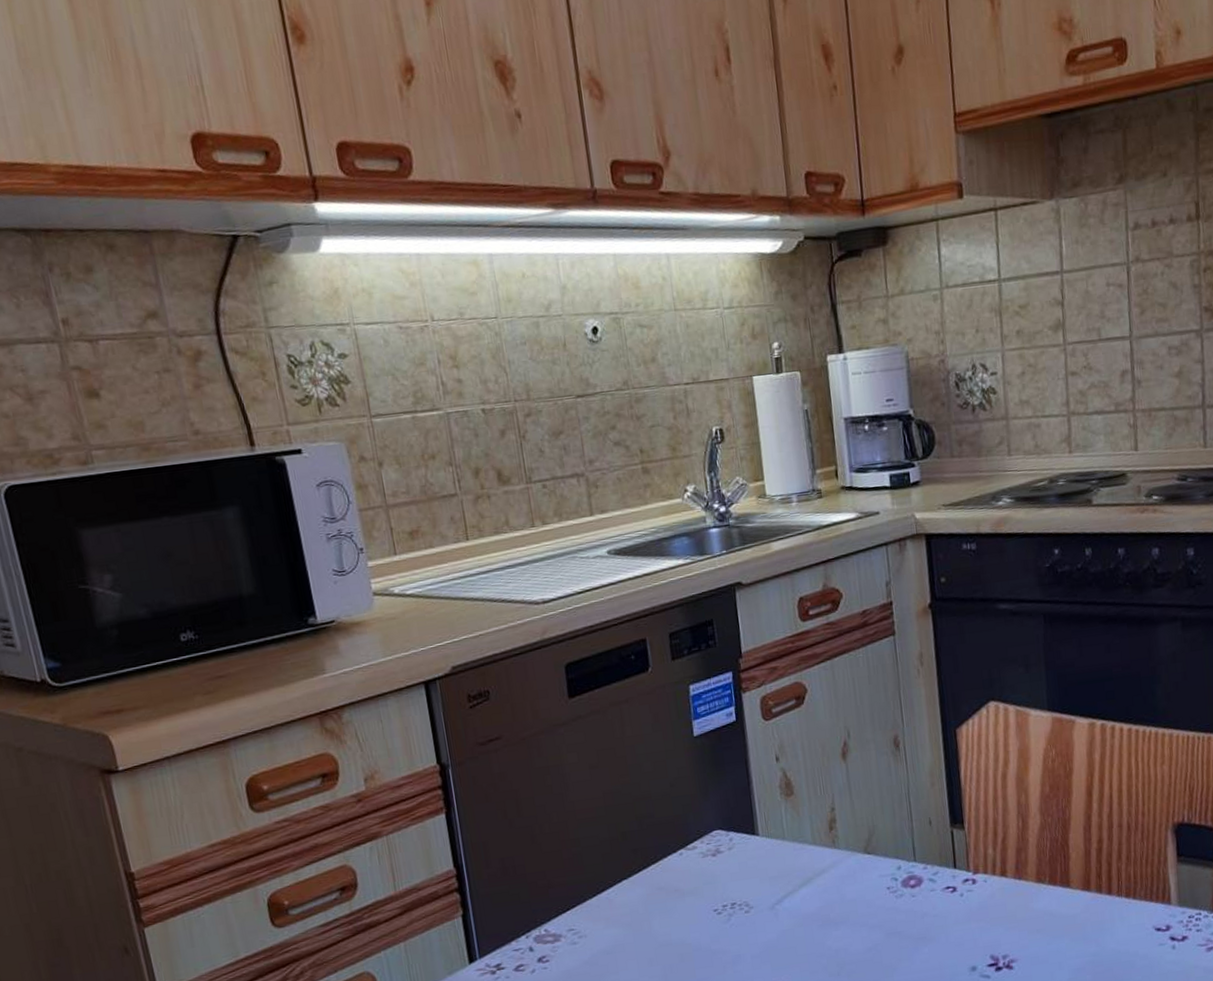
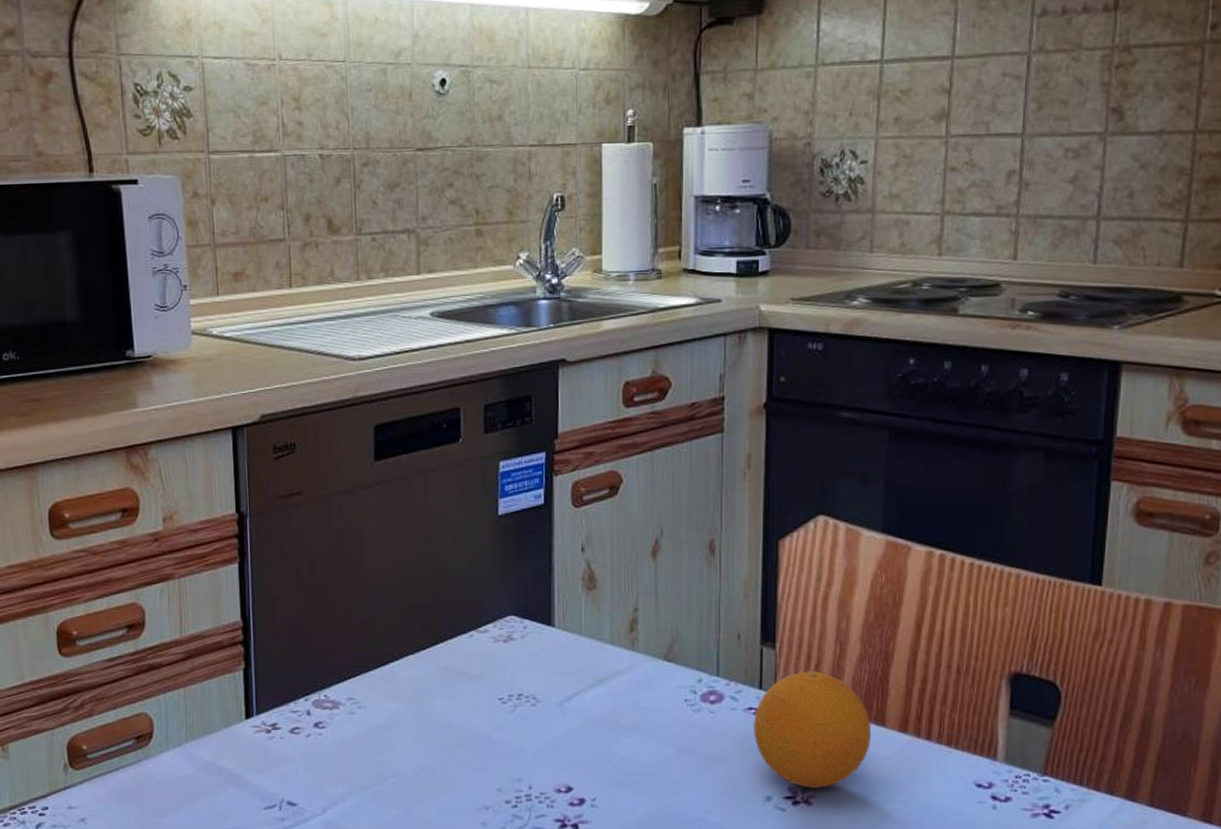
fruit: none [951,845,1059,954] -> present [752,671,871,788]

